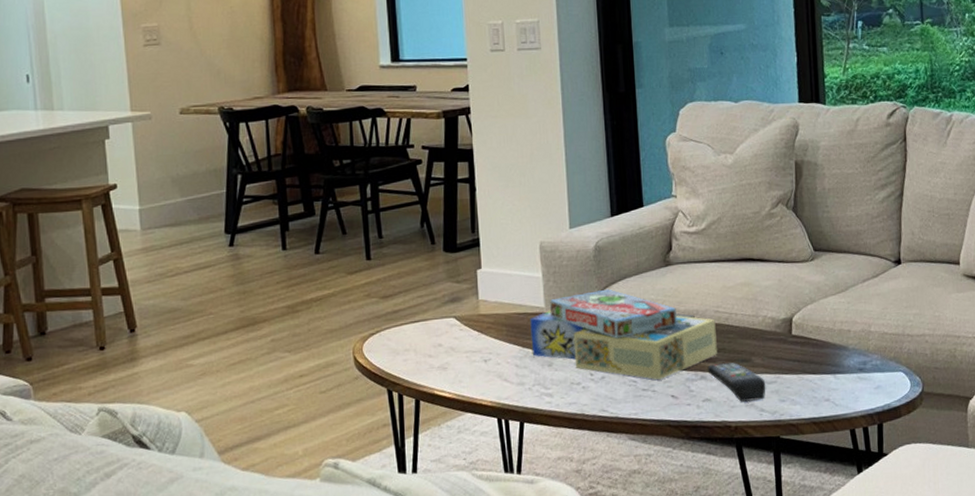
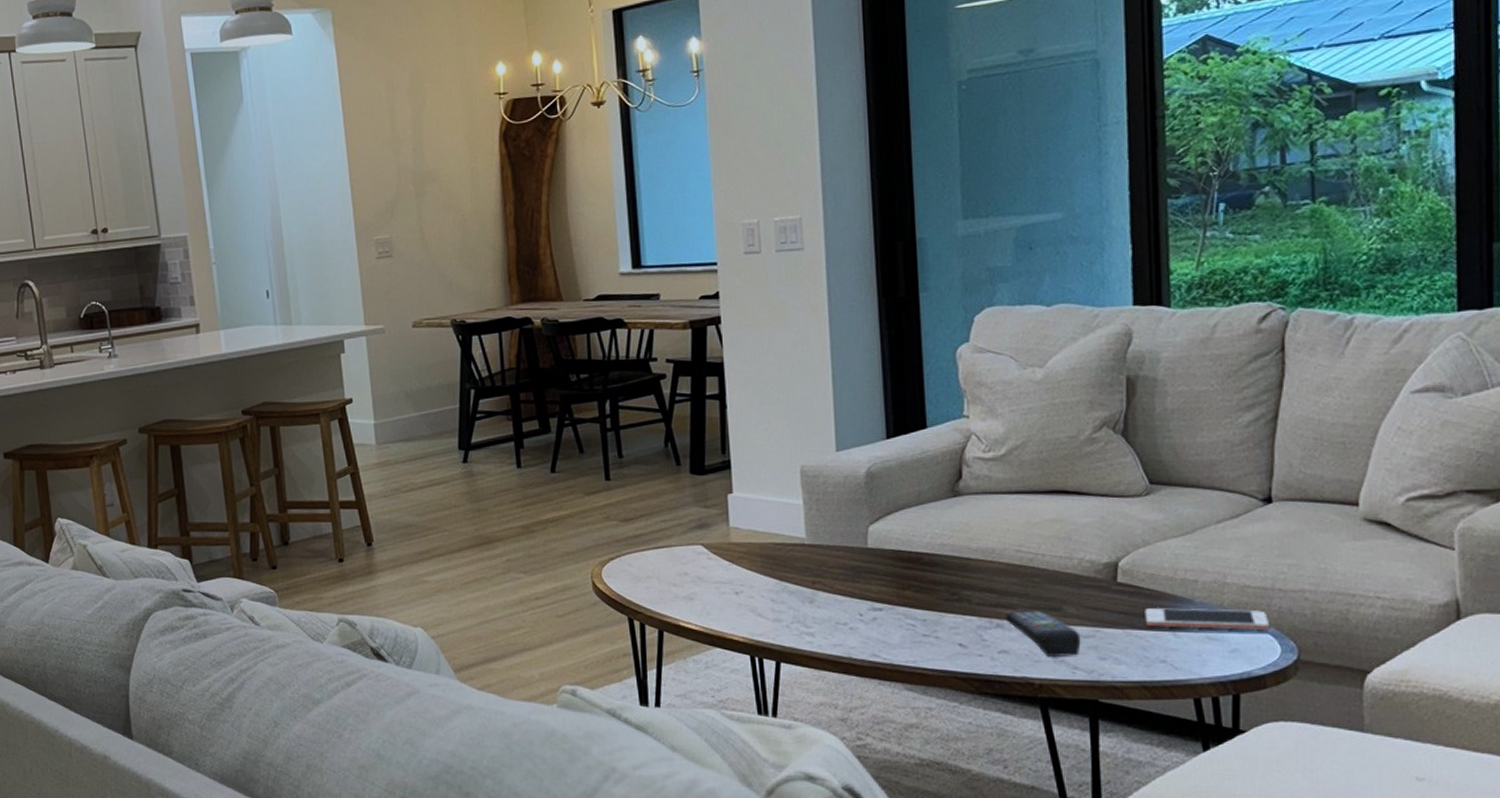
board game: present [530,289,717,380] -> none [788,520,1018,626]
cell phone: none [813,353,902,372] -> present [1145,608,1269,630]

